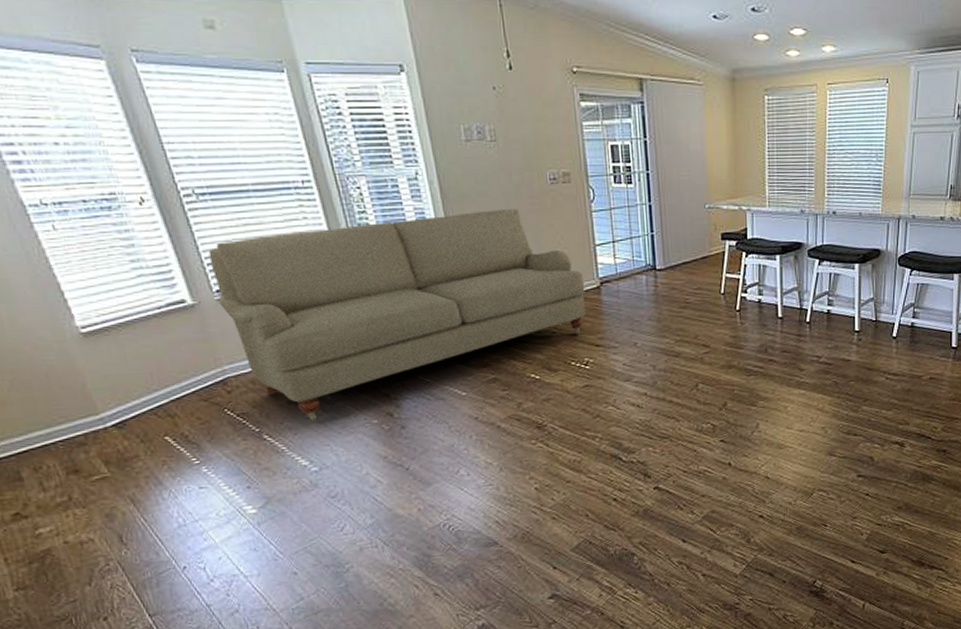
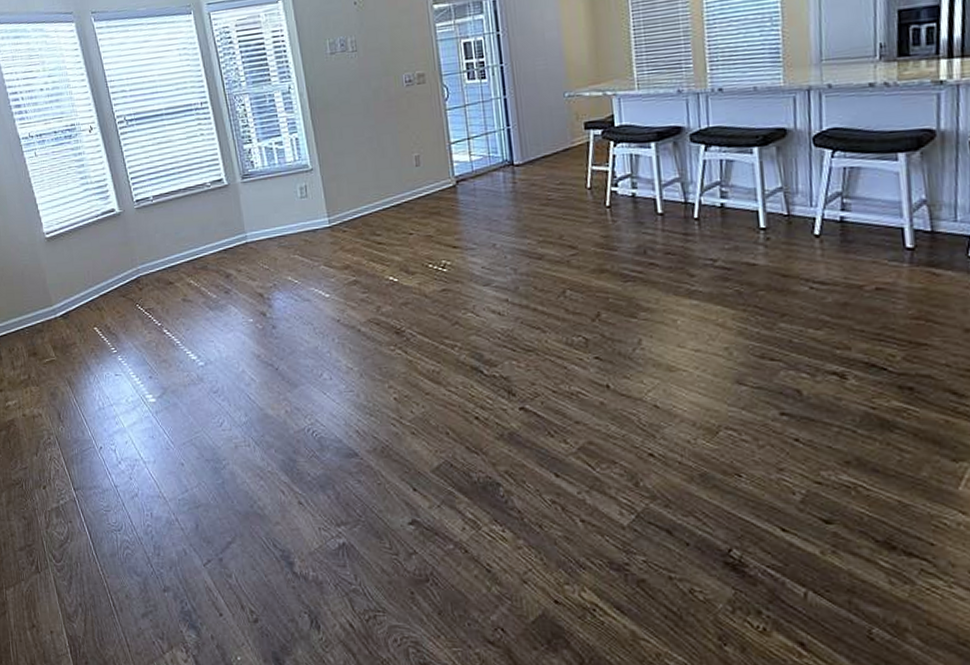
sofa: present [208,209,586,422] -> none [132,113,442,319]

